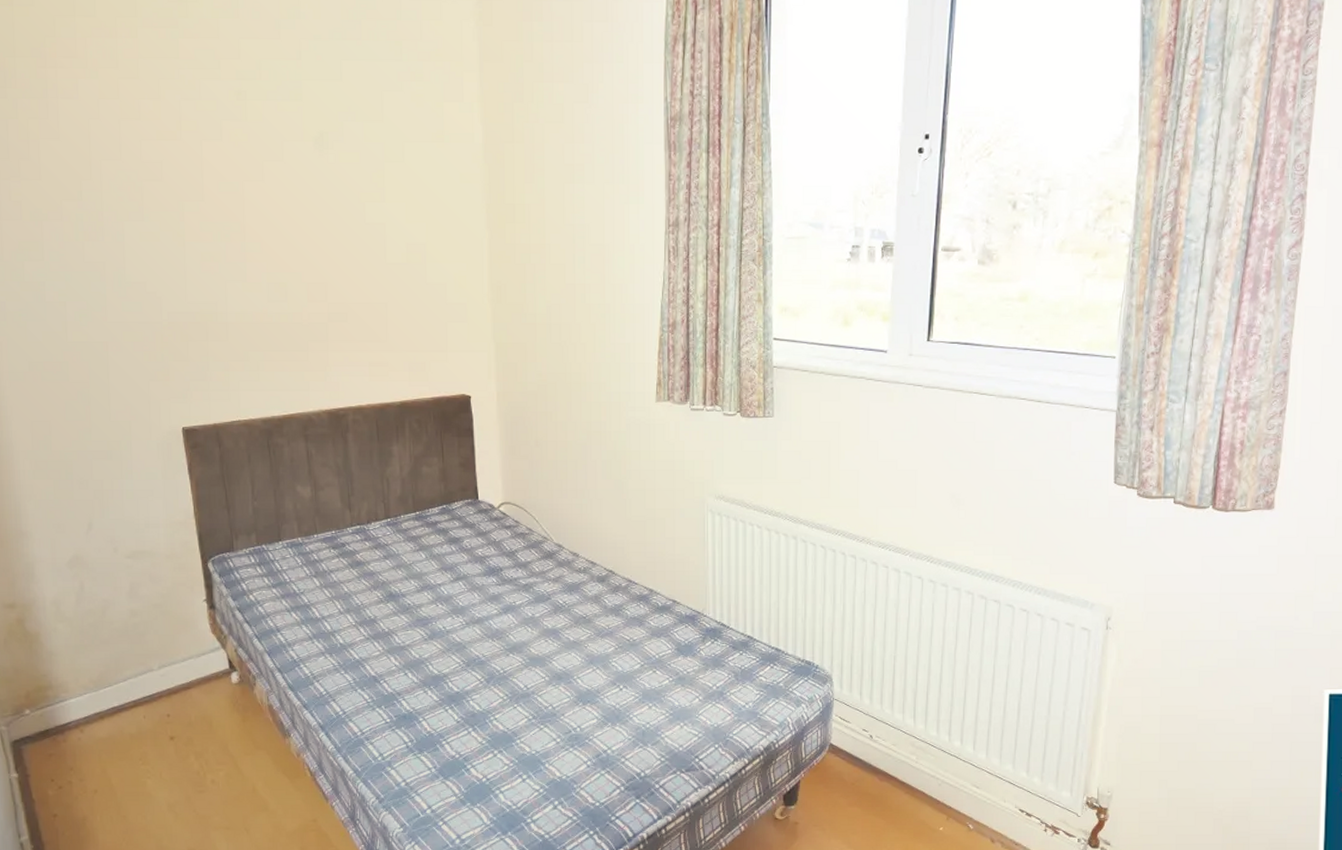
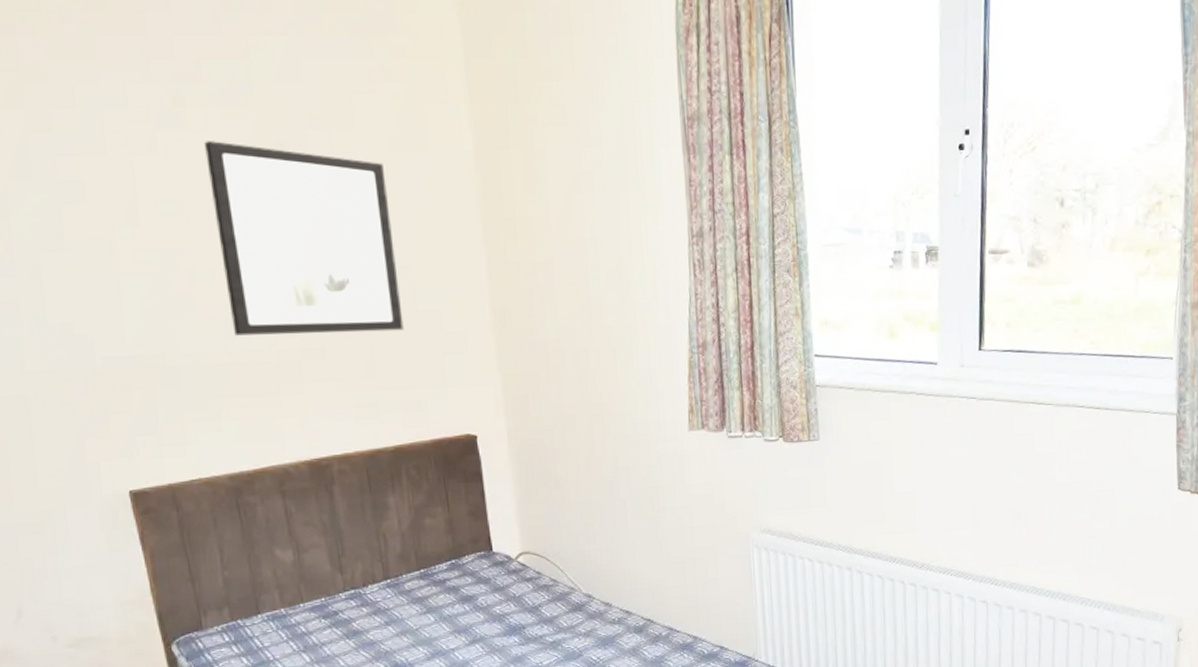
wall art: none [260,130,415,300] -> present [205,141,404,336]

